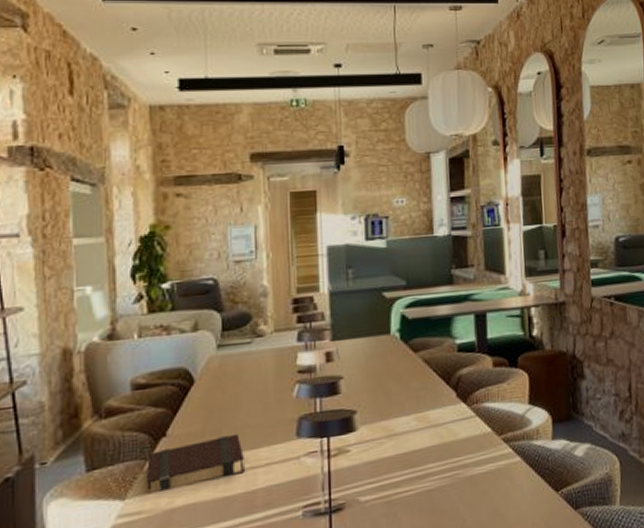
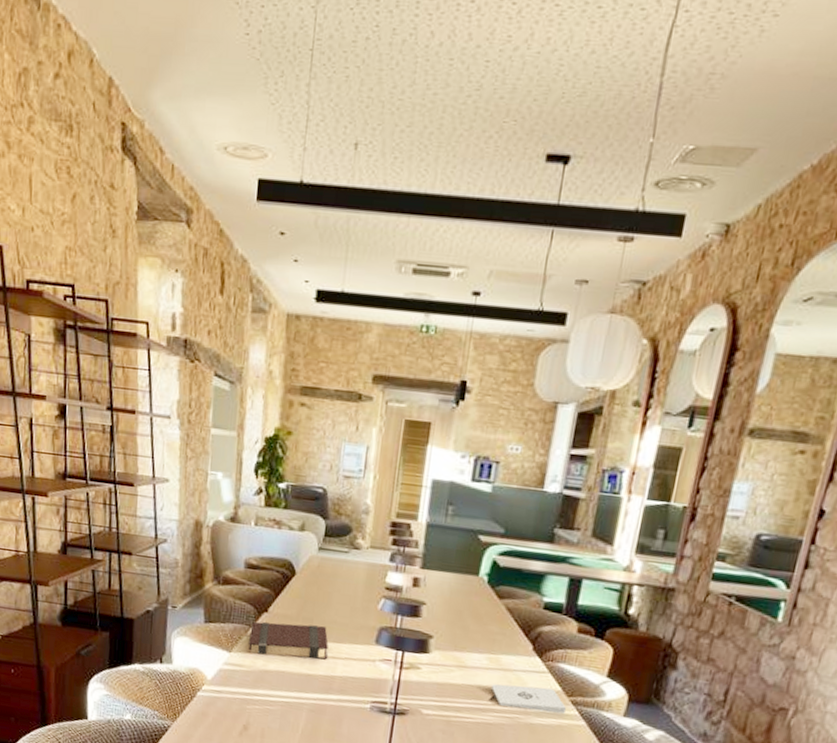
notepad: none [424,431,500,466] -> present [490,684,566,714]

